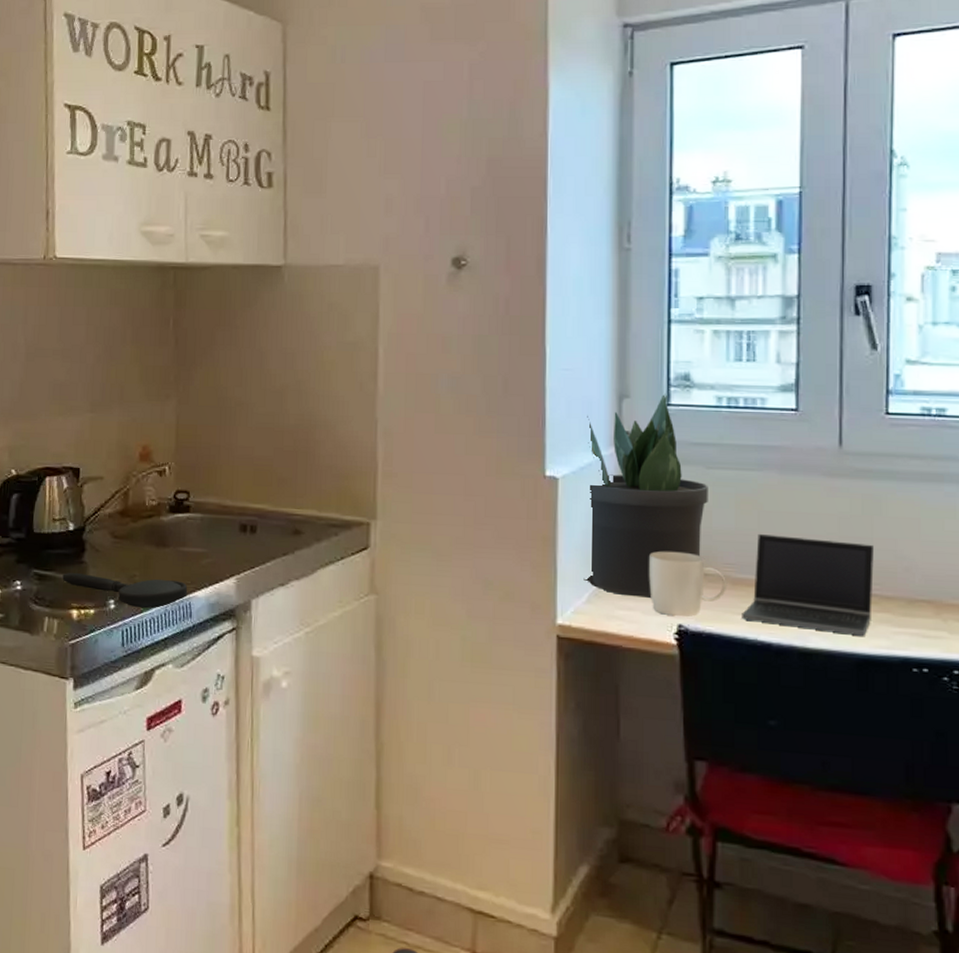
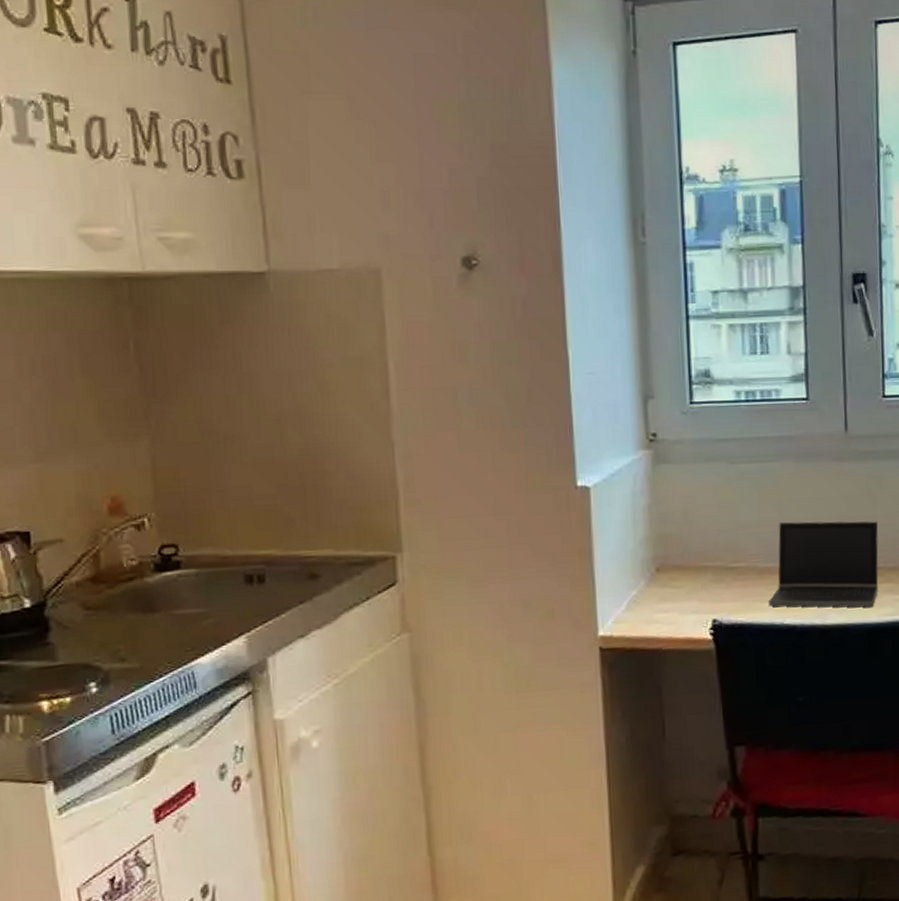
frying pan: present [62,573,188,609] -> none [22,649,189,687]
planter: present [583,393,708,598] -> none [614,391,733,599]
mug: present [649,551,726,617] -> none [682,548,754,613]

